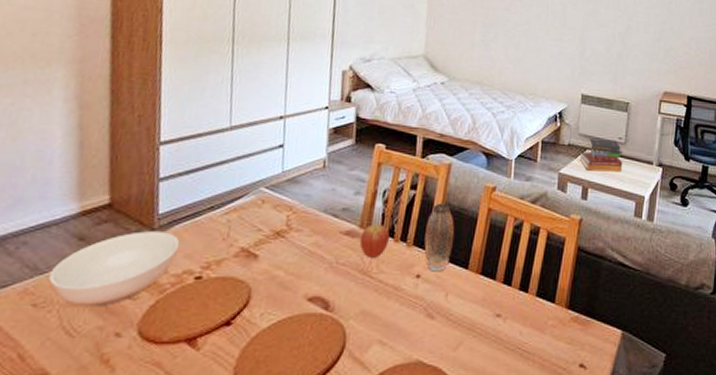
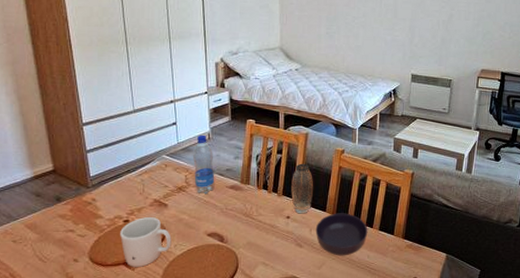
bowl: present [49,231,180,305] -> none [21,189,109,241]
mug: none [186,273,258,345] -> present [120,217,172,267]
bottle: none [298,161,328,243] -> present [193,134,215,195]
fruit: present [359,225,389,257] -> none [242,181,264,204]
bowl: none [452,271,522,332] -> present [315,213,368,256]
books: present [580,138,623,172] -> none [411,110,447,136]

